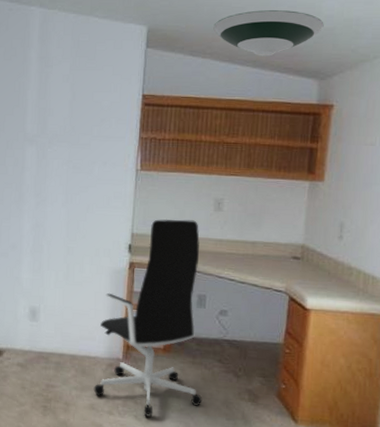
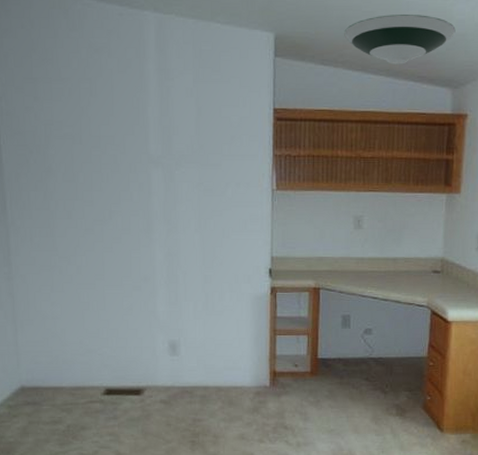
office chair: present [93,219,203,417] -> none [242,239,352,440]

